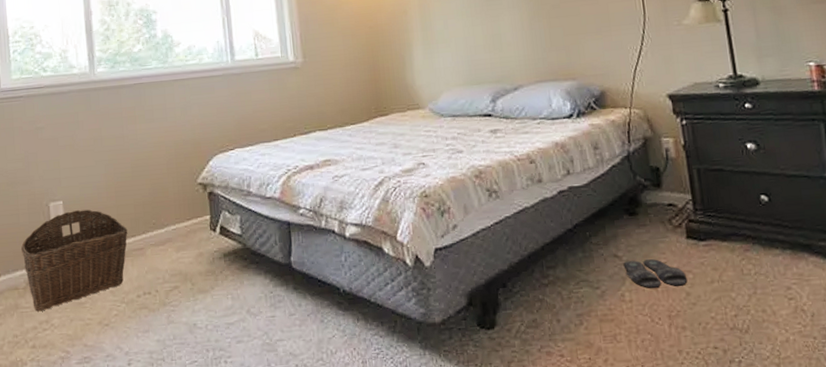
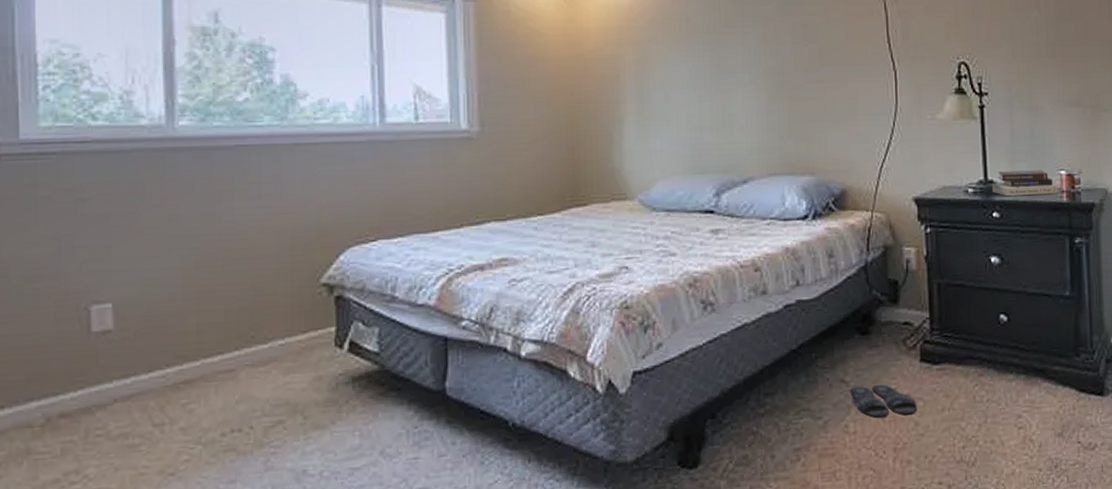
wicker basket: present [20,209,128,312] -> none [39,315,212,458]
books: none [741,63,808,89] -> present [991,170,1058,197]

